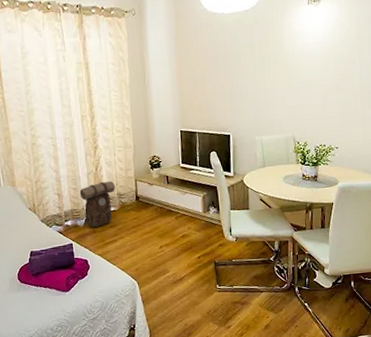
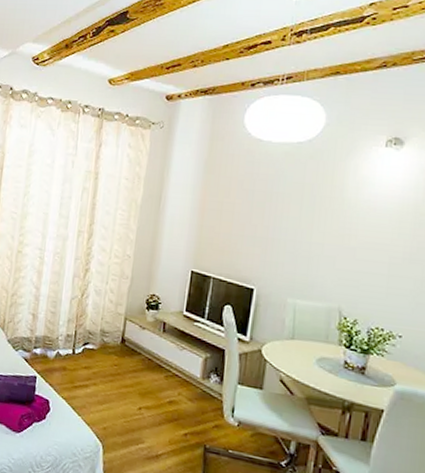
backpack: present [79,181,115,228] -> none [56,311,100,365]

